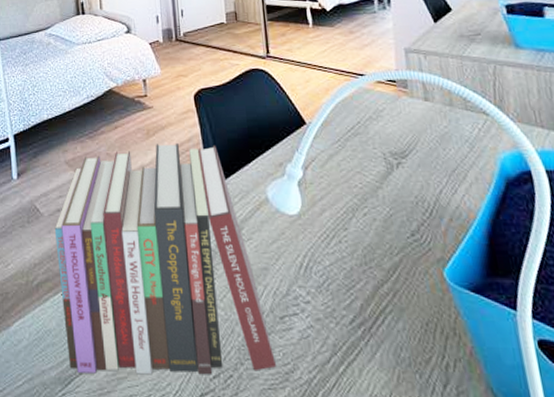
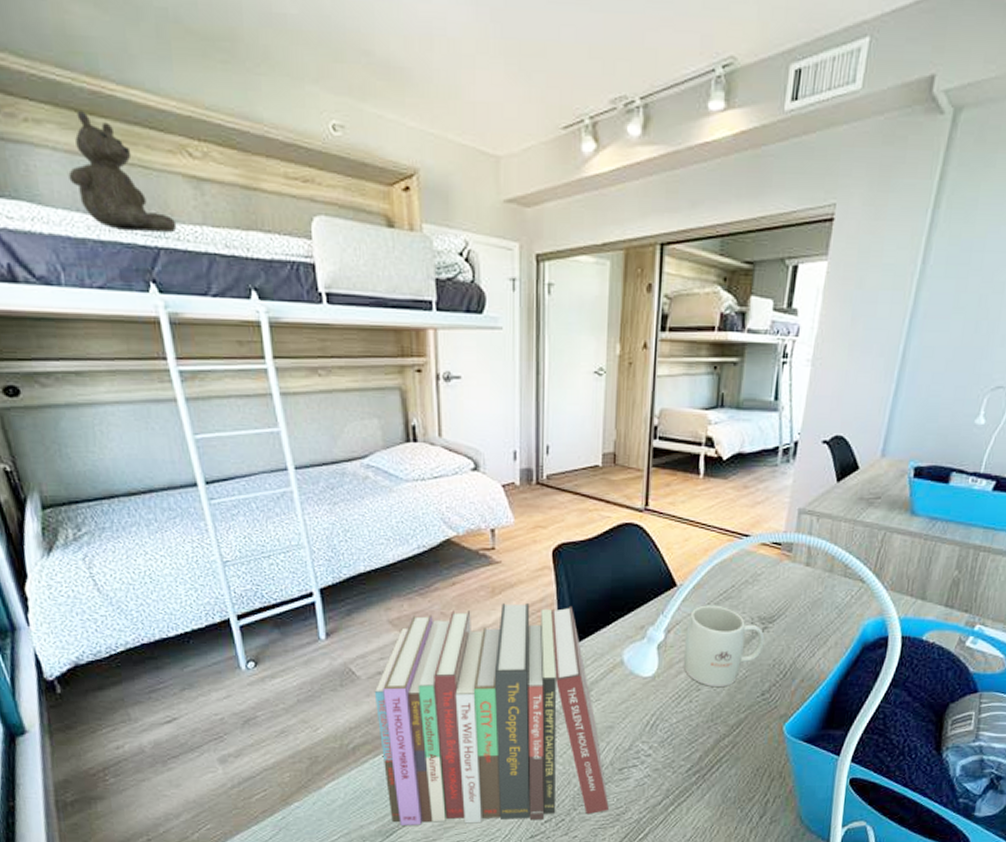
mug: none [322,141,402,227] -> present [684,605,765,688]

